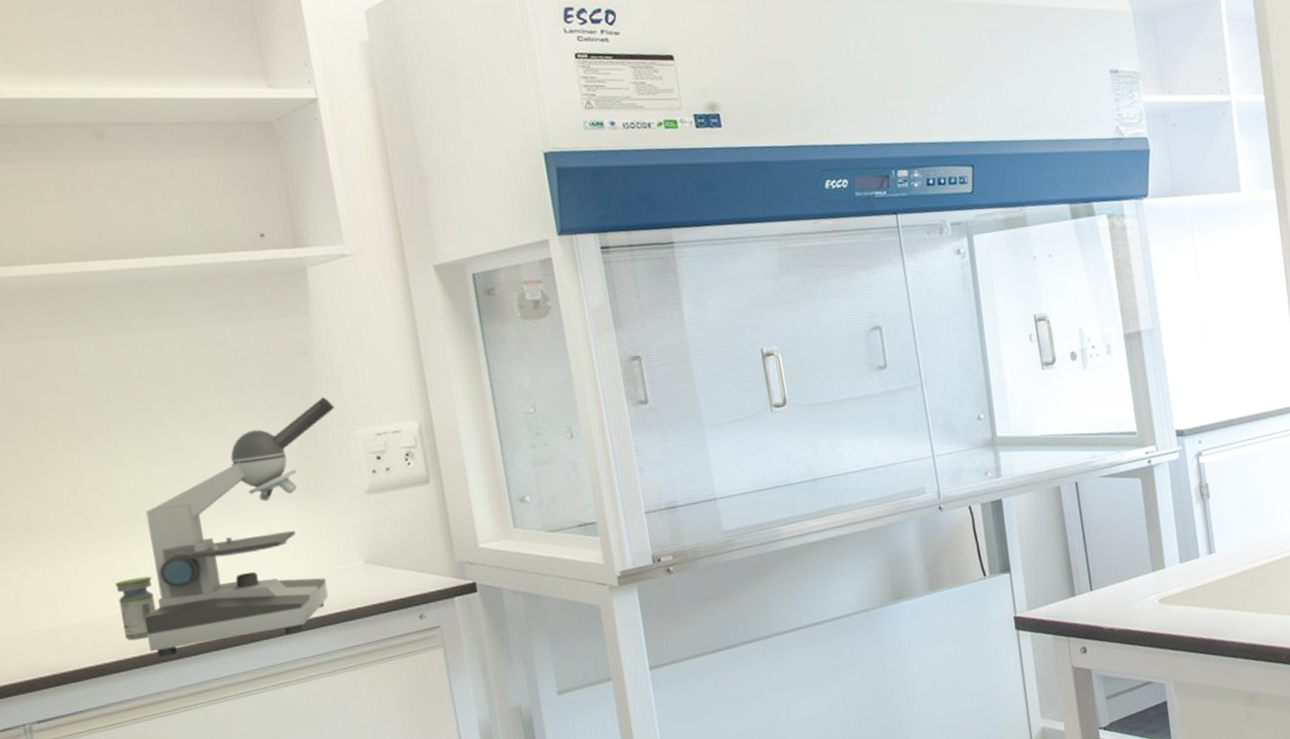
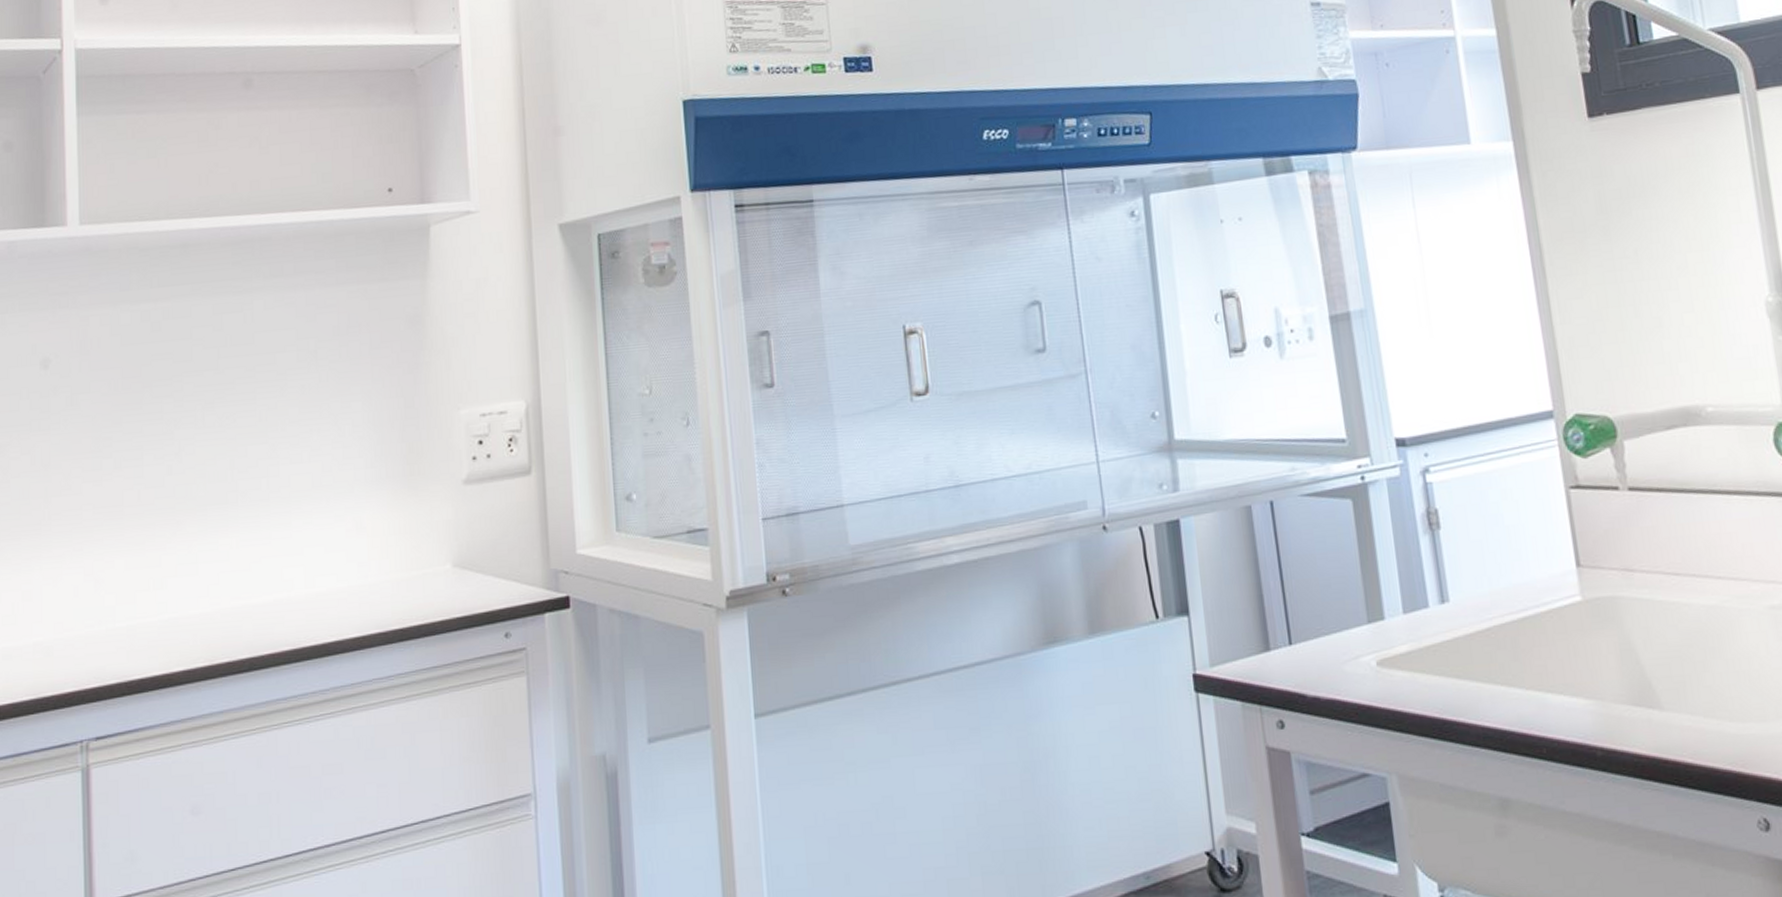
medicine bottle: present [115,576,156,641] -> none [196,571,233,647]
microscope: present [144,396,335,657] -> none [219,369,442,668]

